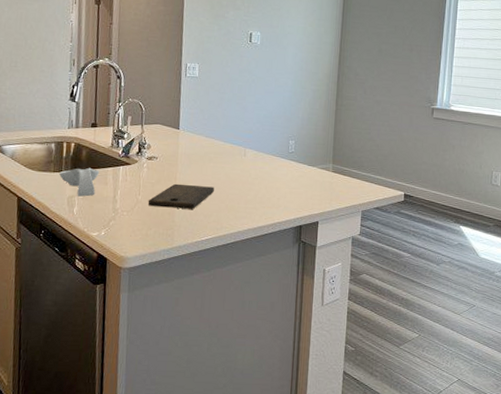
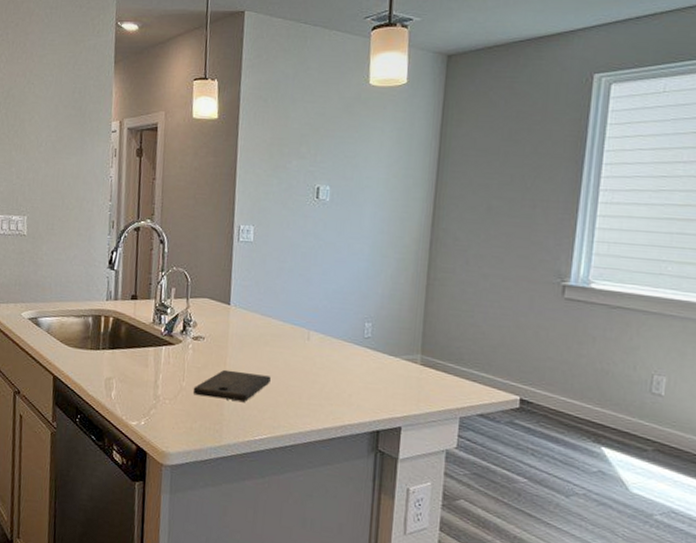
spoon rest: present [59,167,100,197] -> none [96,346,140,380]

